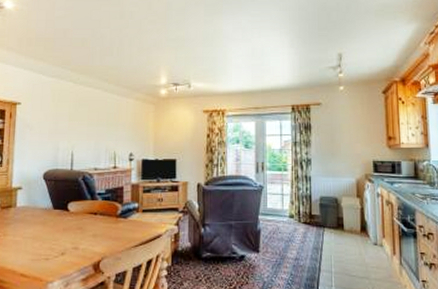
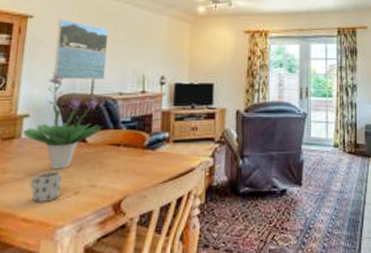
potted plant: none [17,150,81,234] -> present [23,71,102,170]
mug: none [25,235,50,261] -> present [29,171,62,202]
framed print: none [39,105,84,157] -> present [54,19,109,79]

